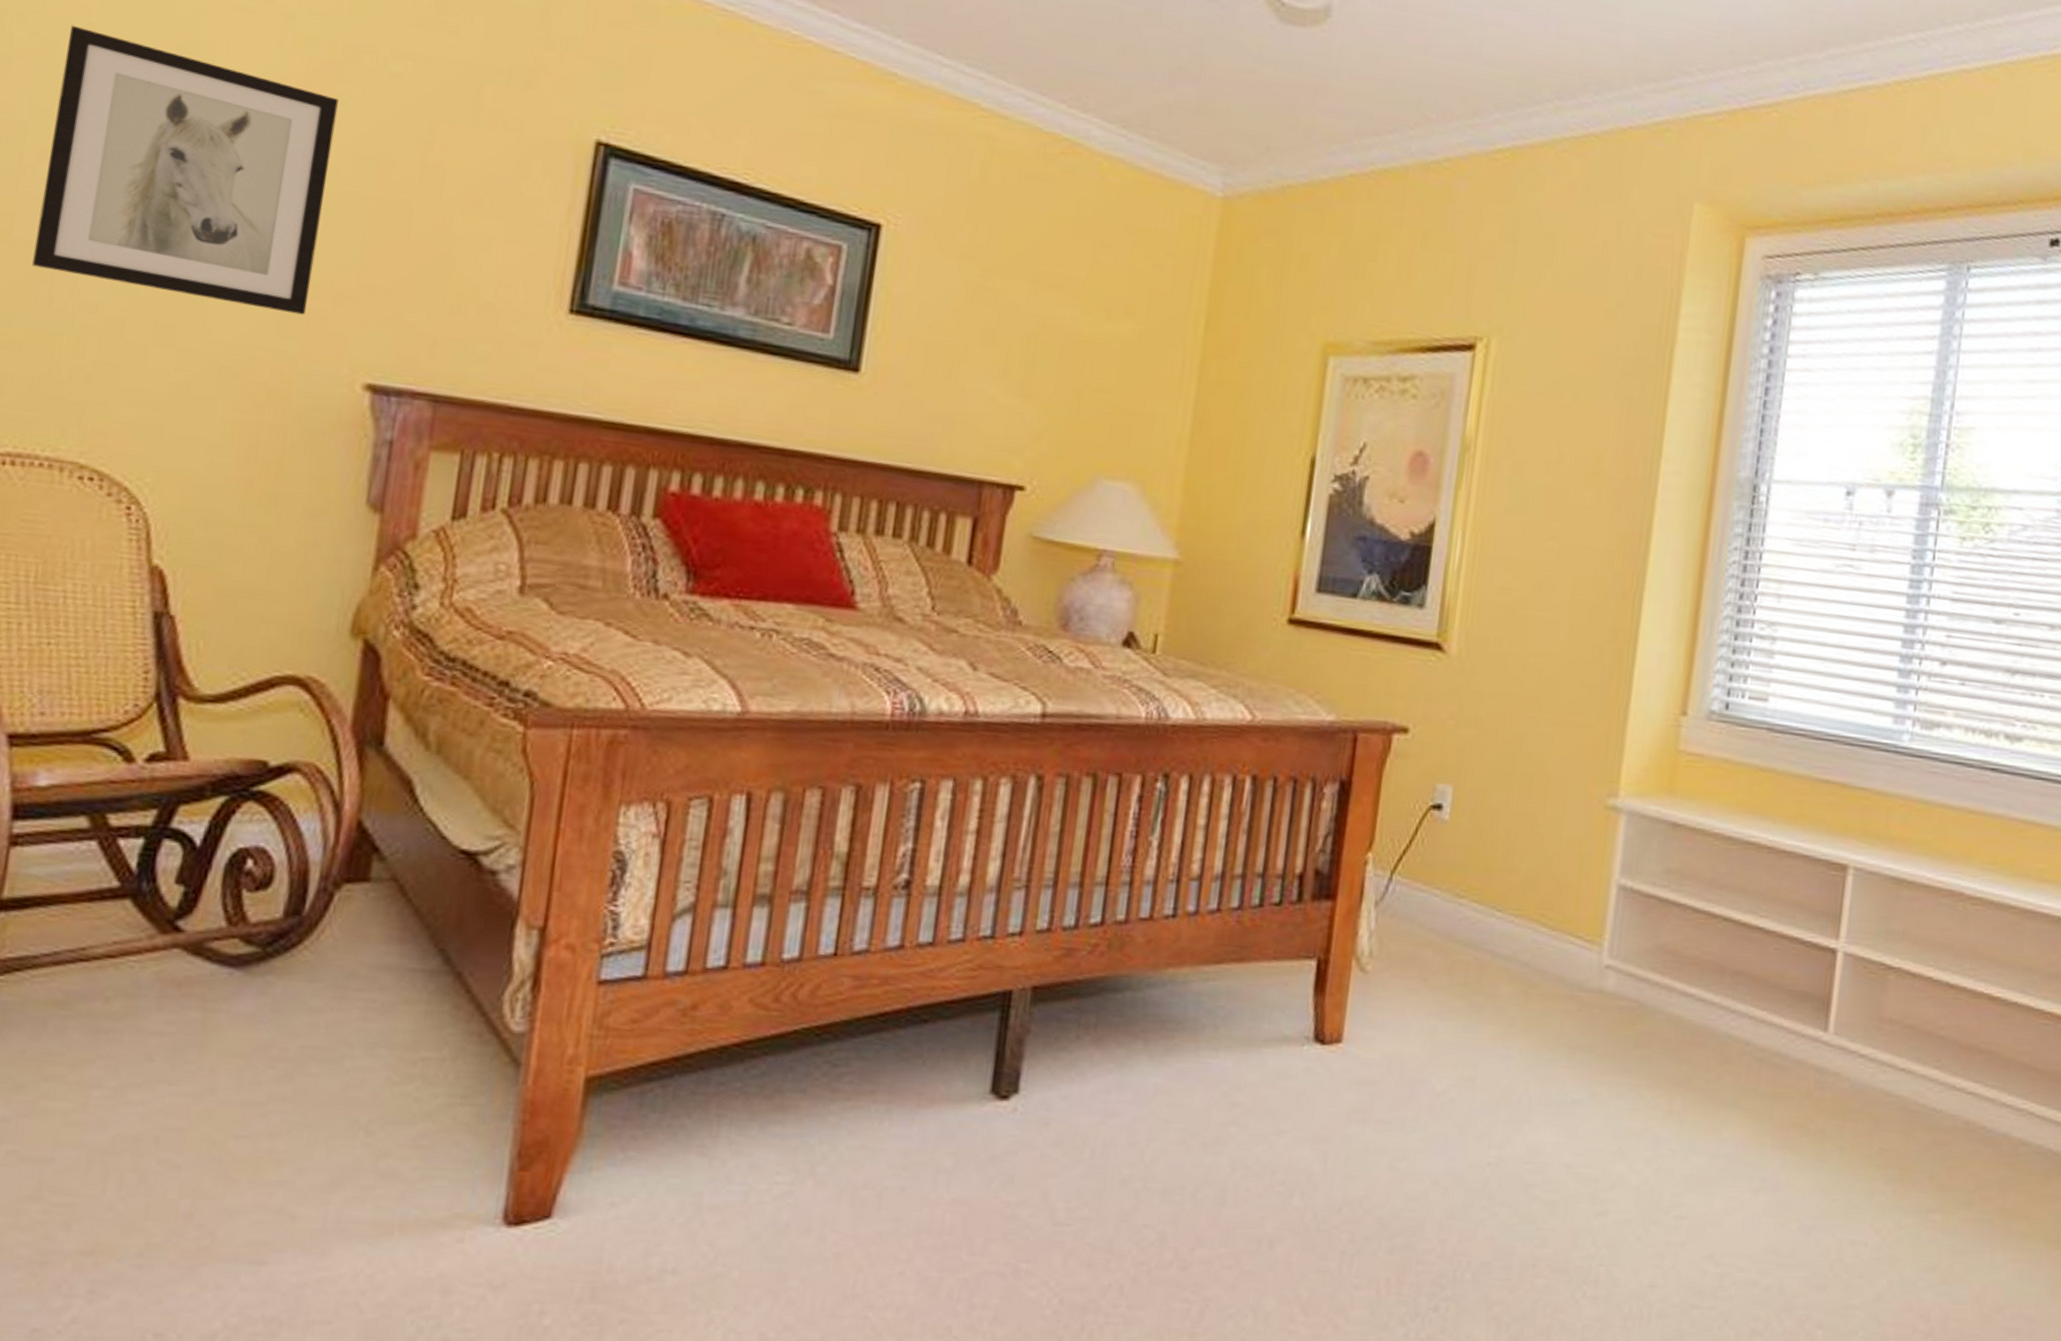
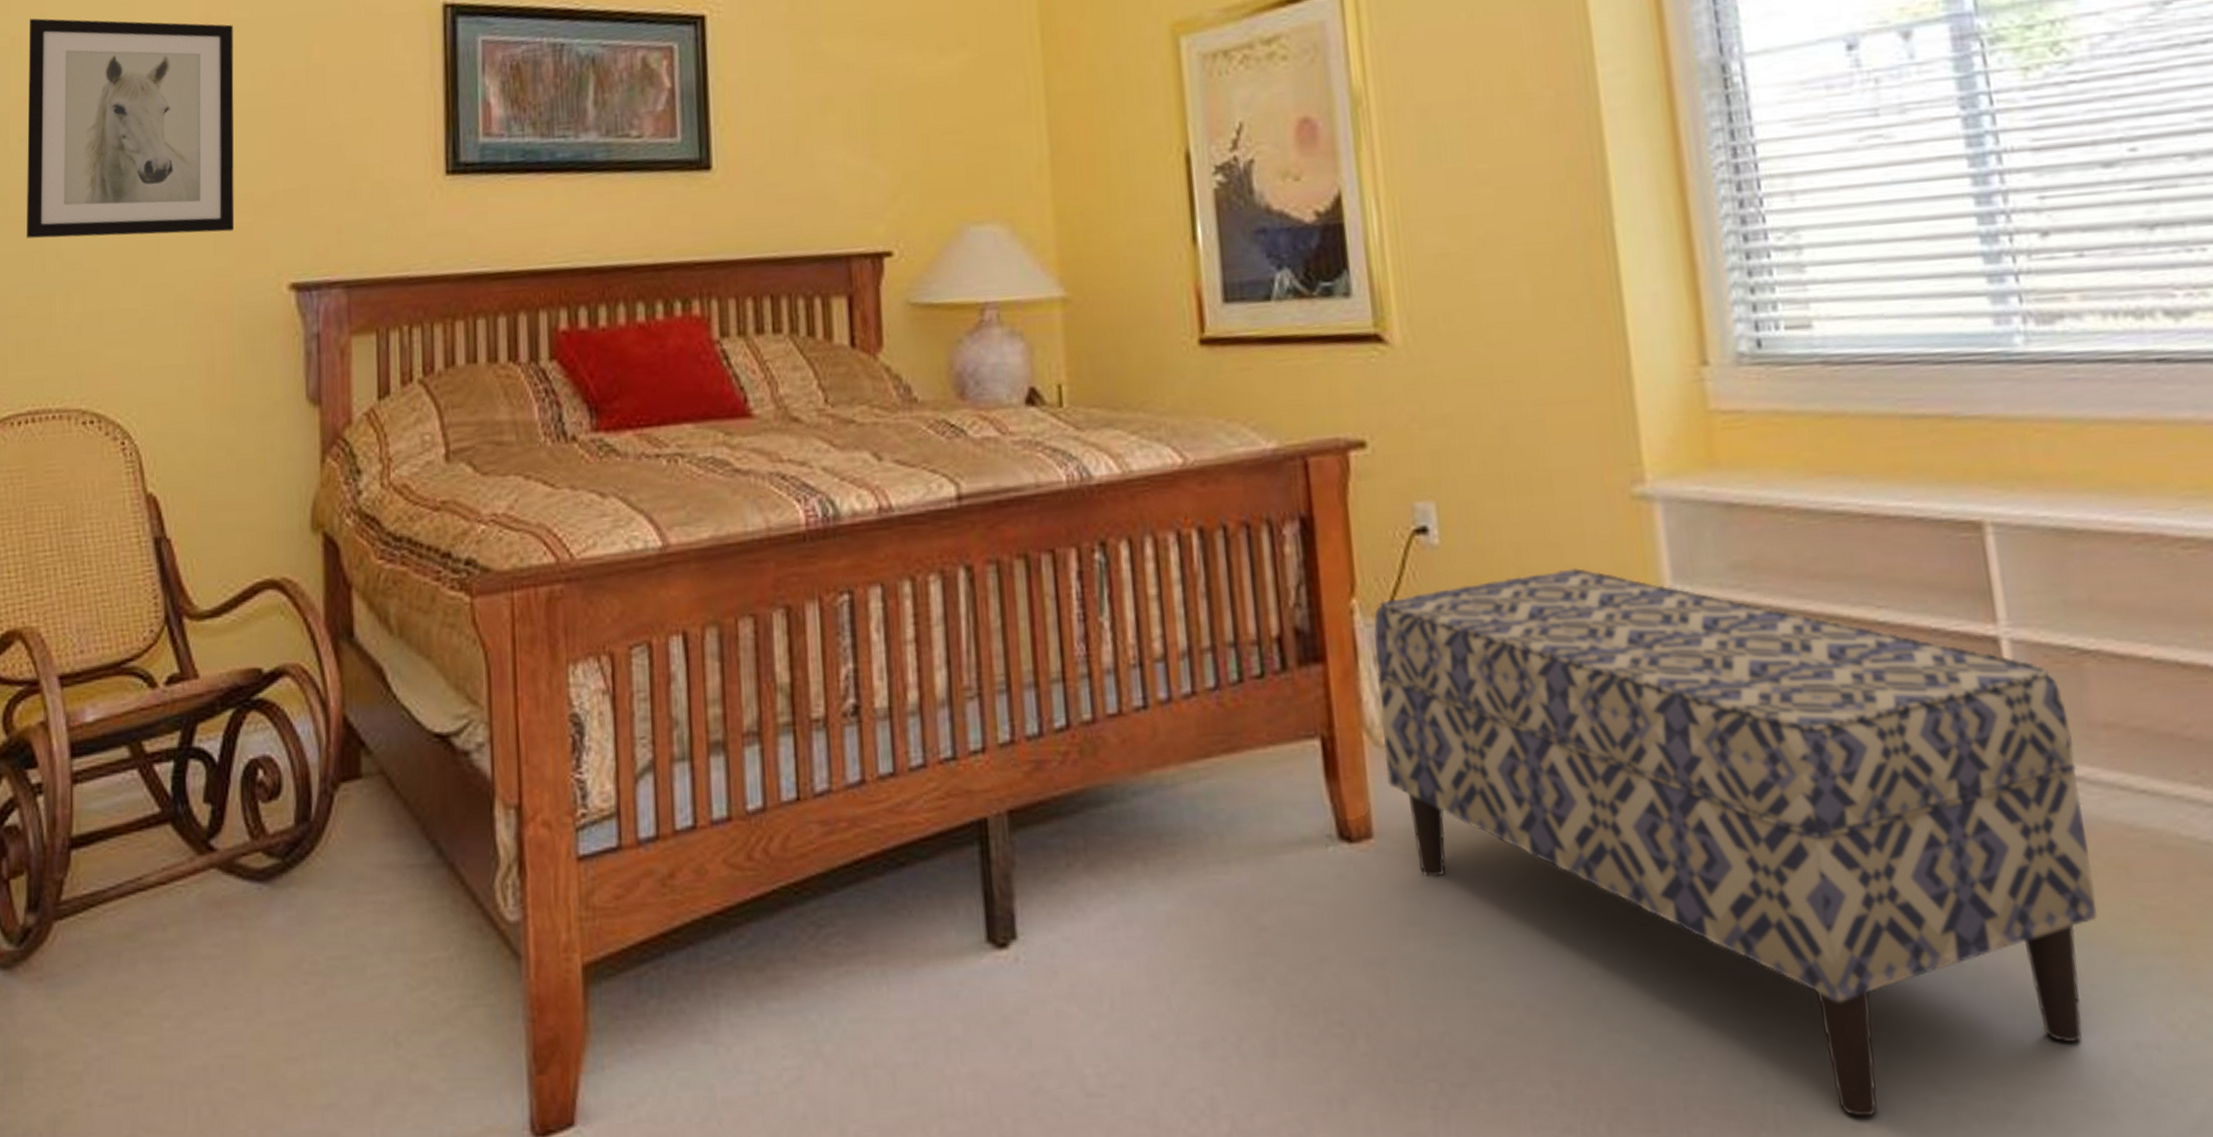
bench: none [1363,854,1869,1280] -> present [1373,568,2098,1118]

